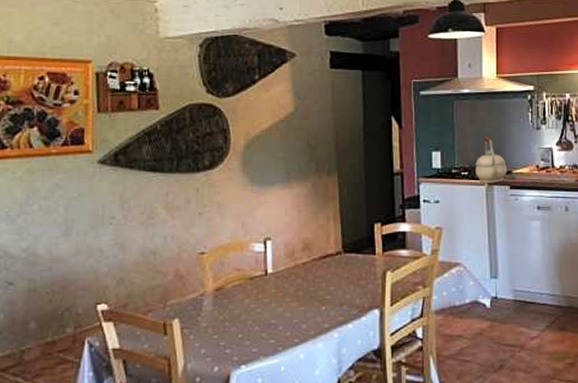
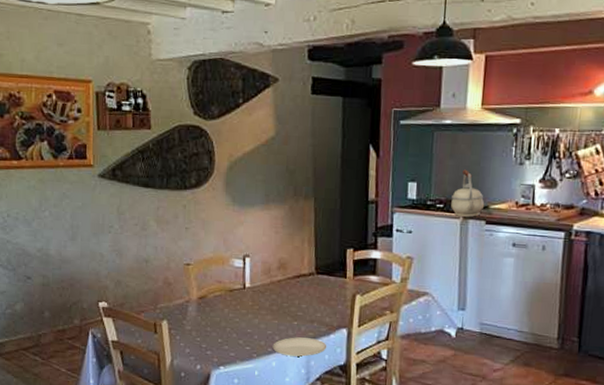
plate: none [299,323,359,345] -> present [272,337,327,357]

